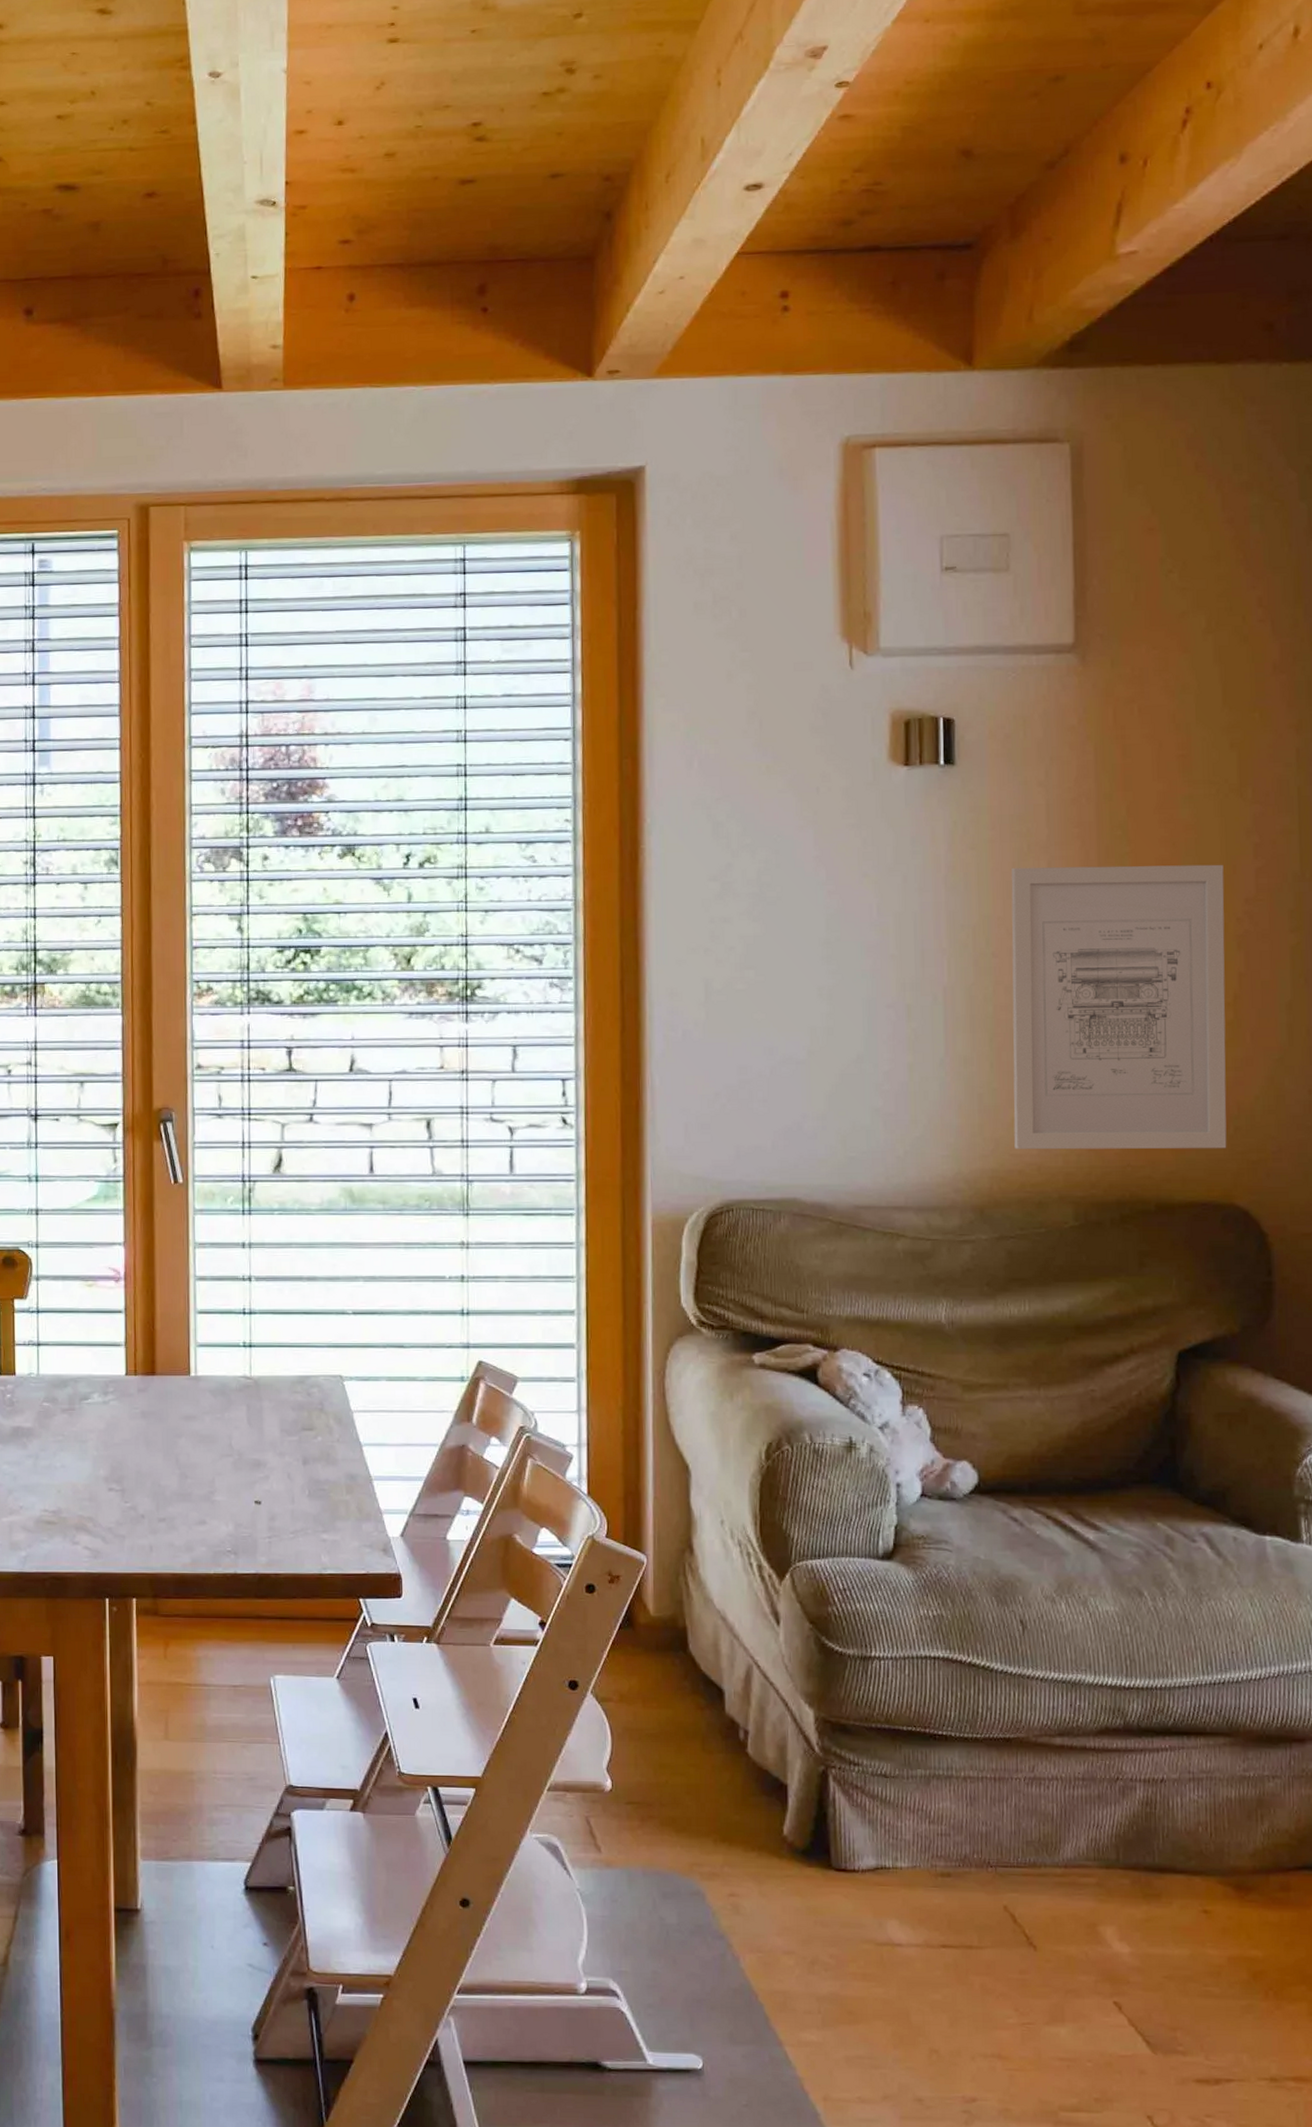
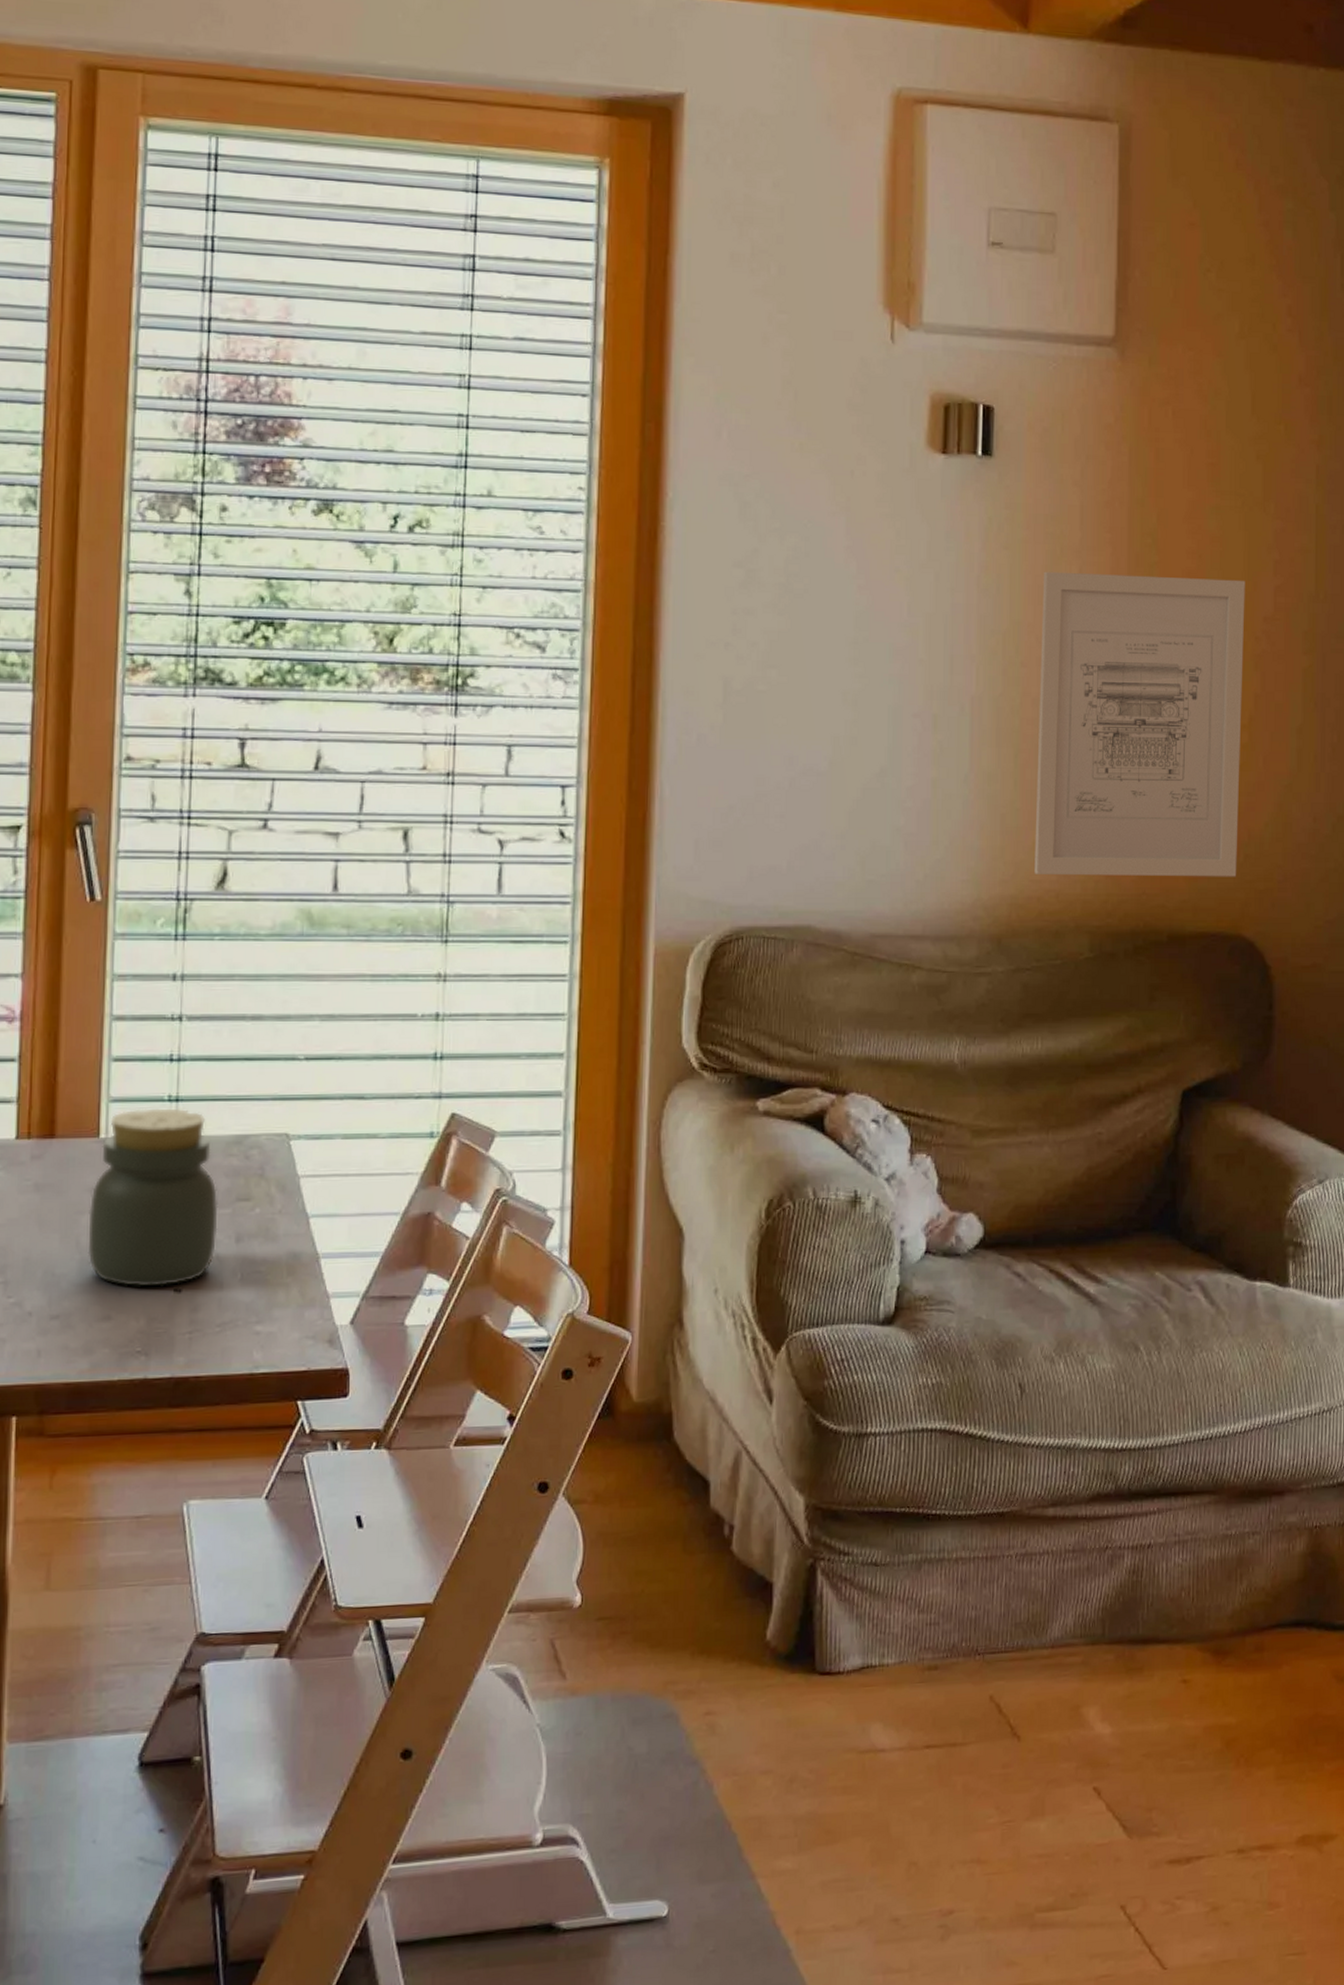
jar: none [184,1352,288,1499] -> present [88,1108,218,1287]

